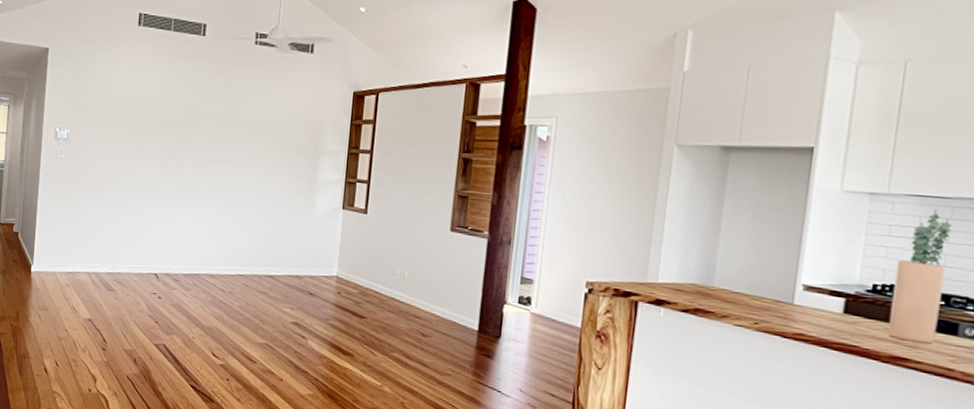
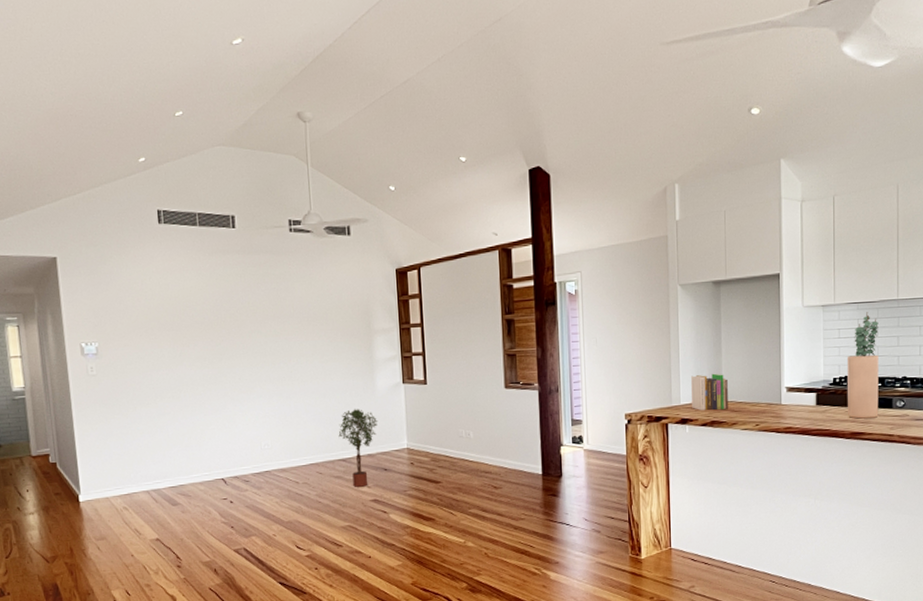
potted tree: none [270,227,312,308] -> present [338,409,378,487]
books: none [672,251,724,298] -> present [691,373,728,411]

